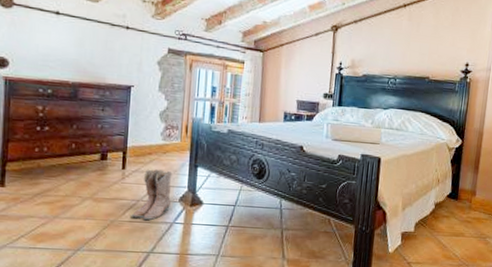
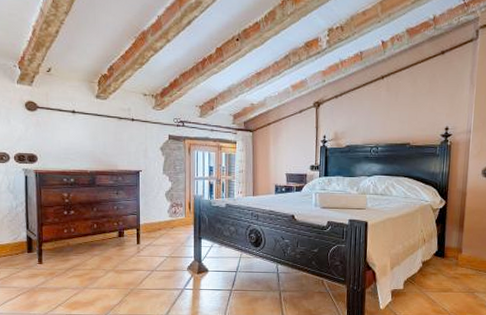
boots: present [131,169,173,220] -> none [147,243,180,287]

